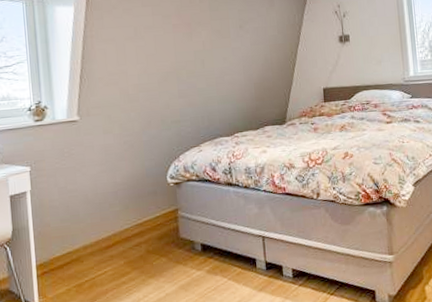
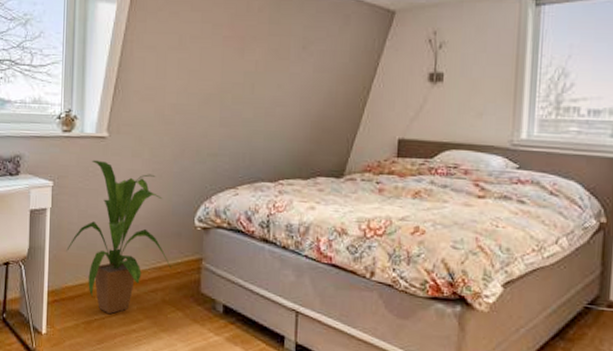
house plant: none [50,141,152,274] -> present [66,159,172,315]

